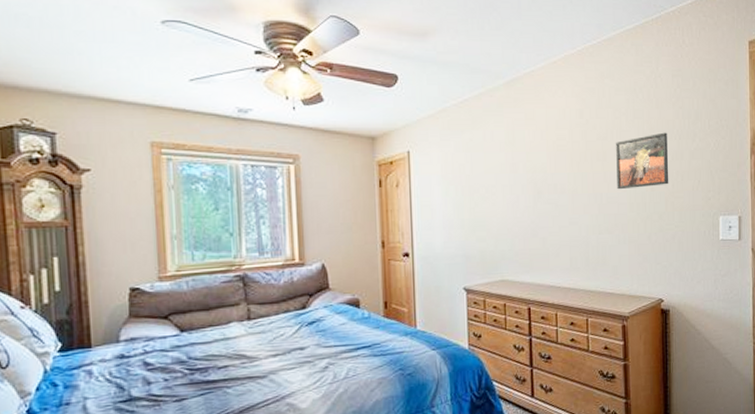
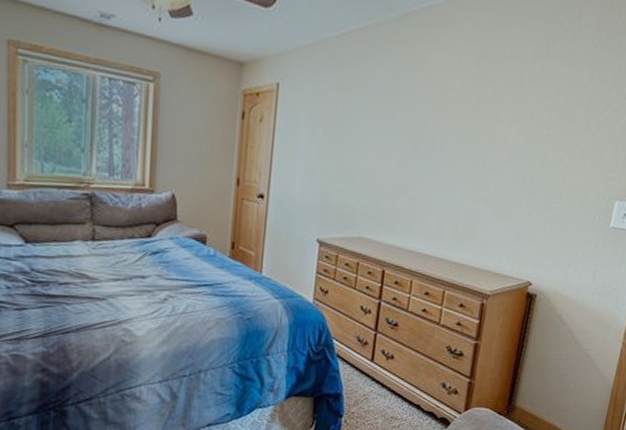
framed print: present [616,132,669,190] -> none [504,96,575,158]

